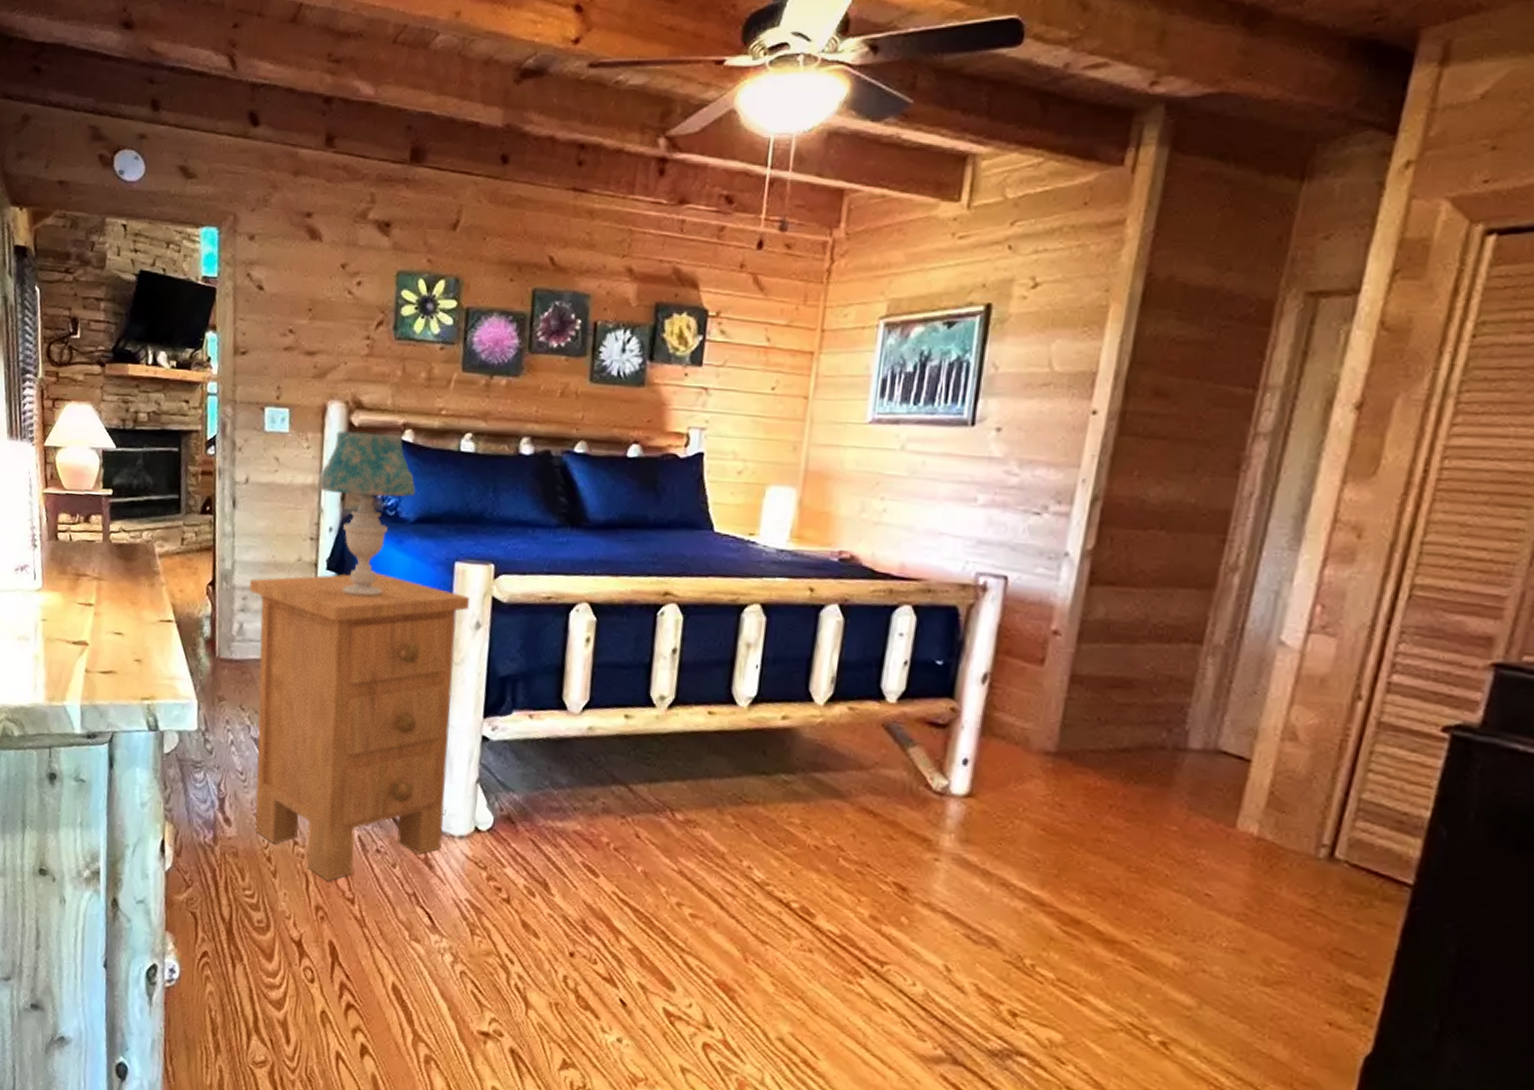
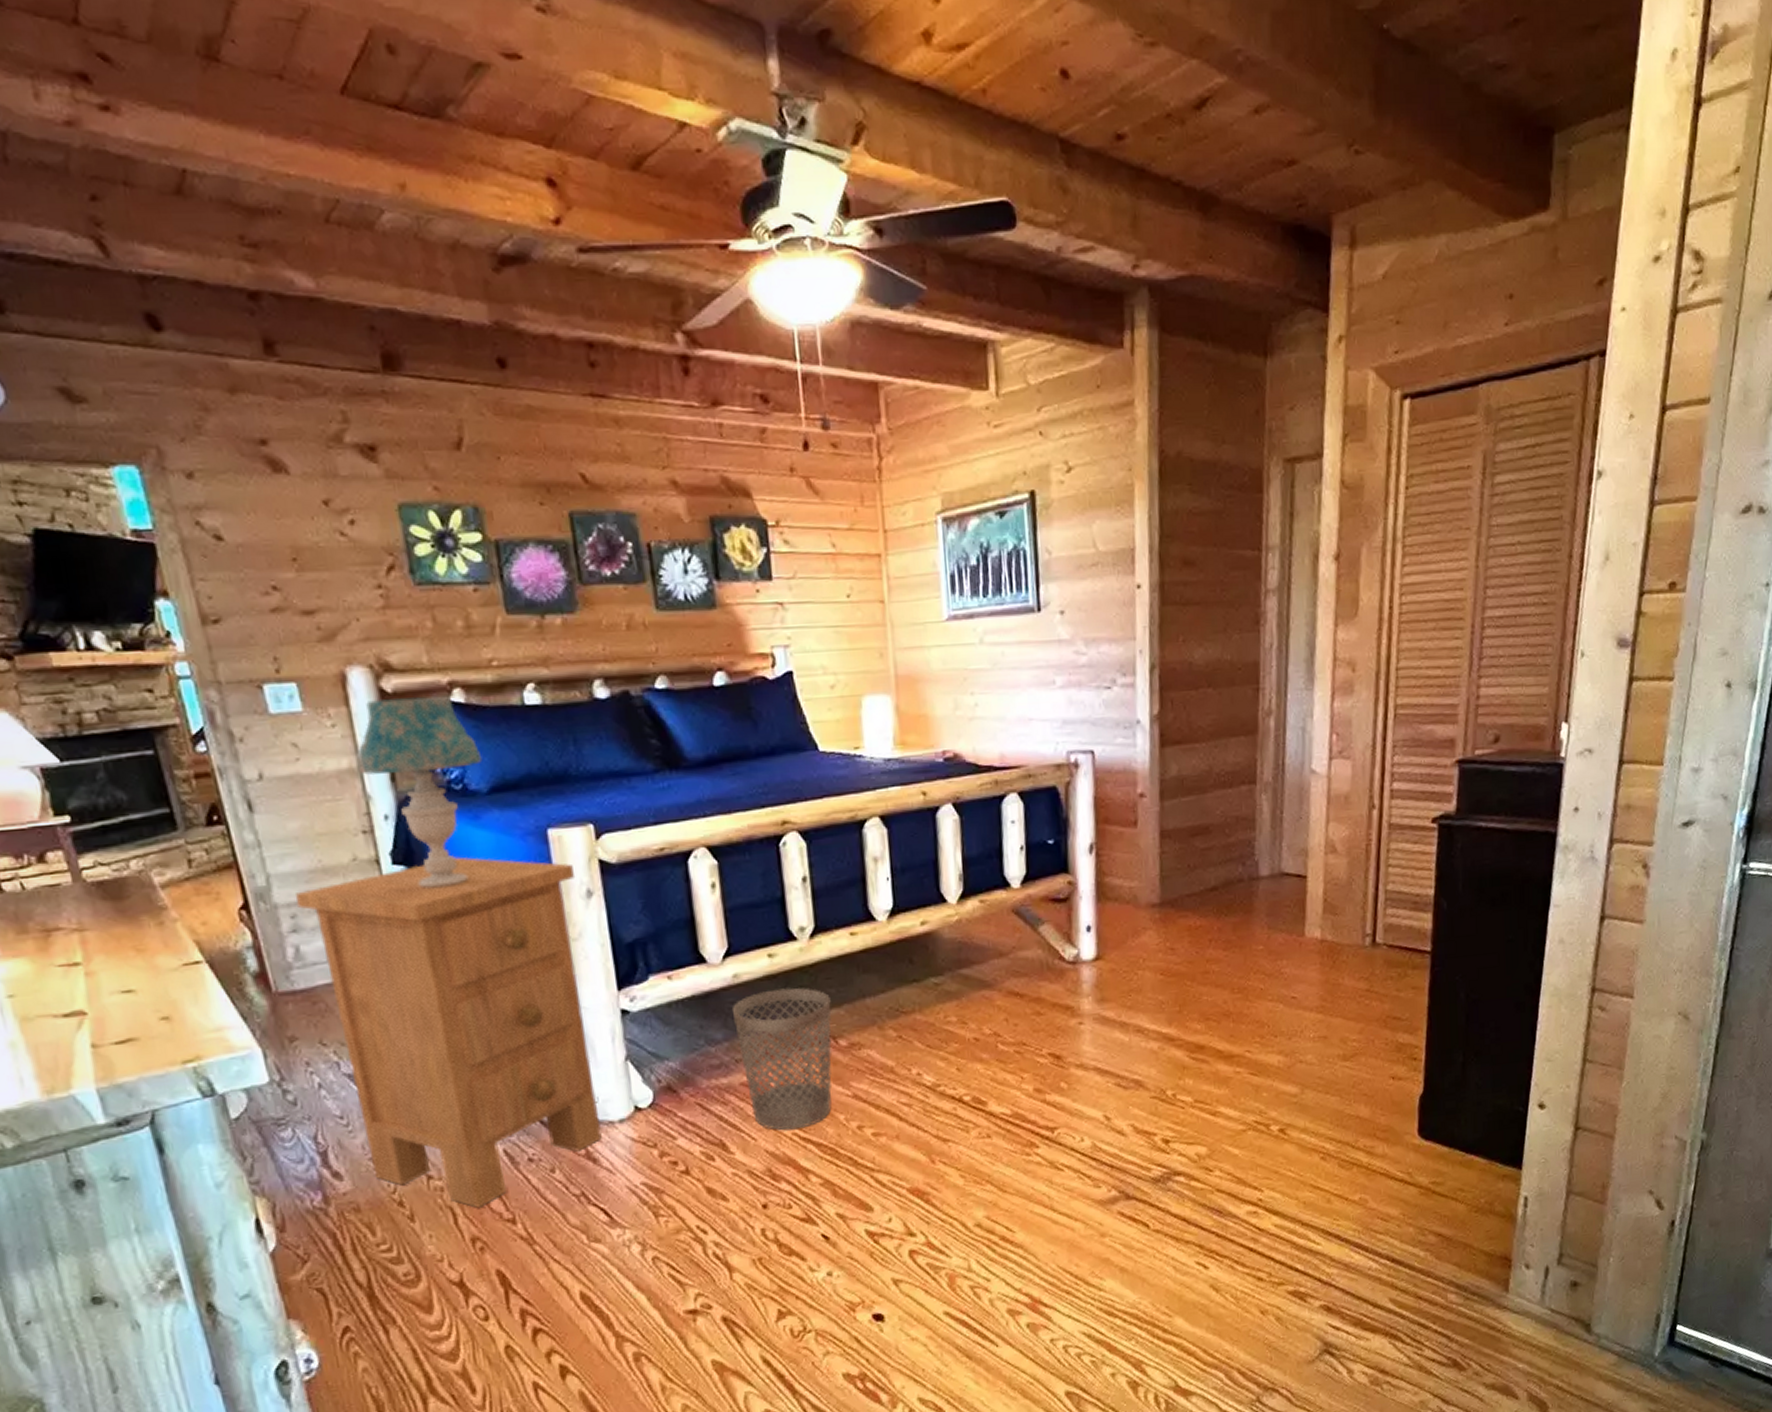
wastebasket: none [579,749,676,890] -> present [733,988,832,1131]

